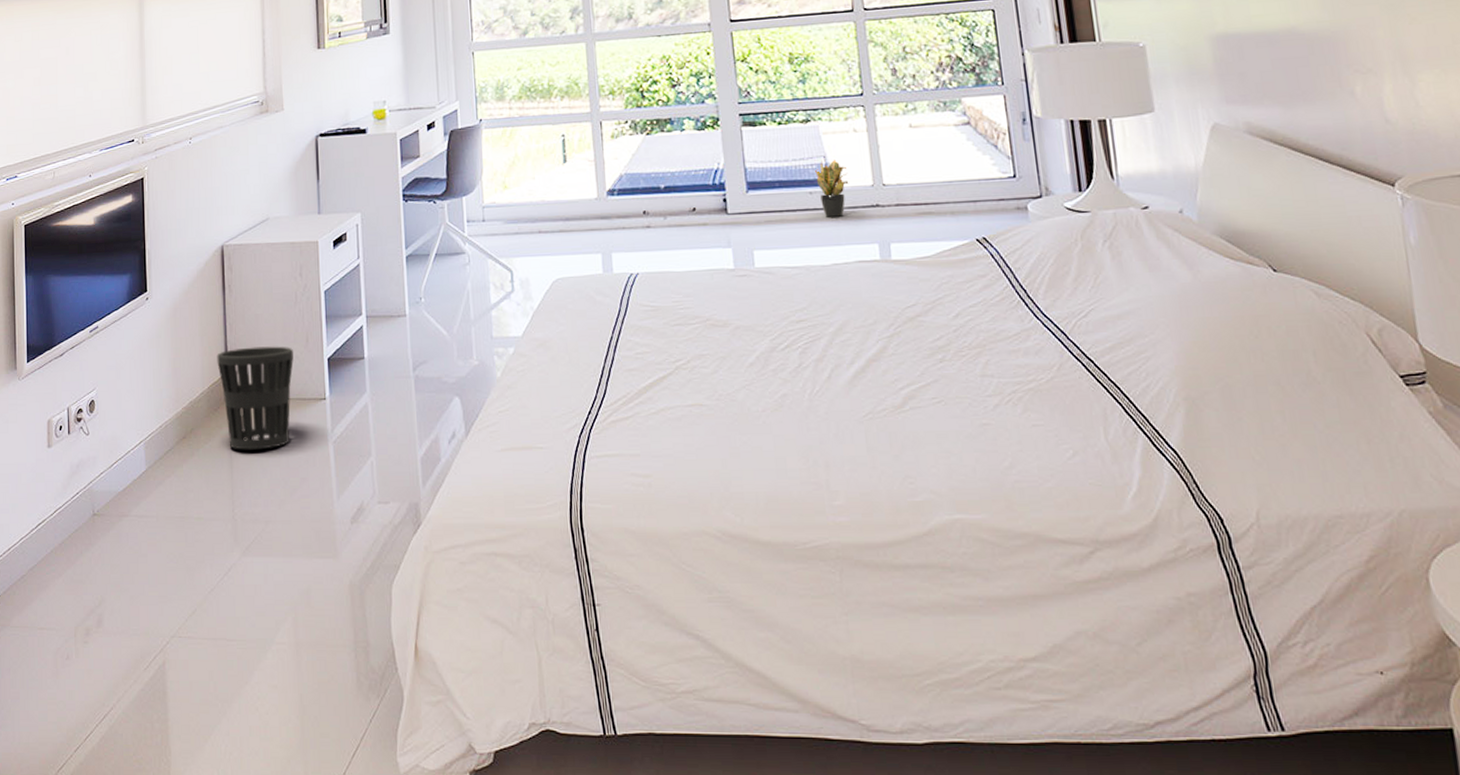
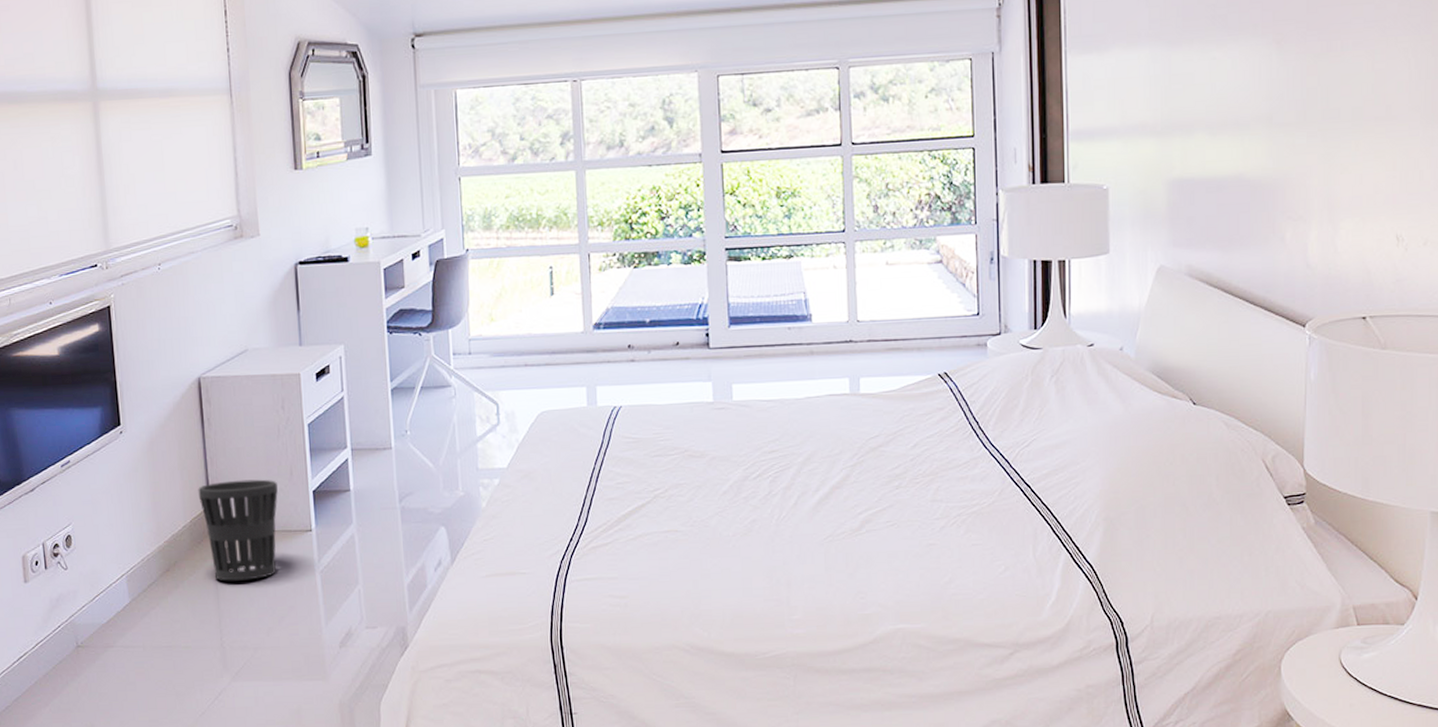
potted plant: present [815,159,849,217] -> none [795,295,826,352]

